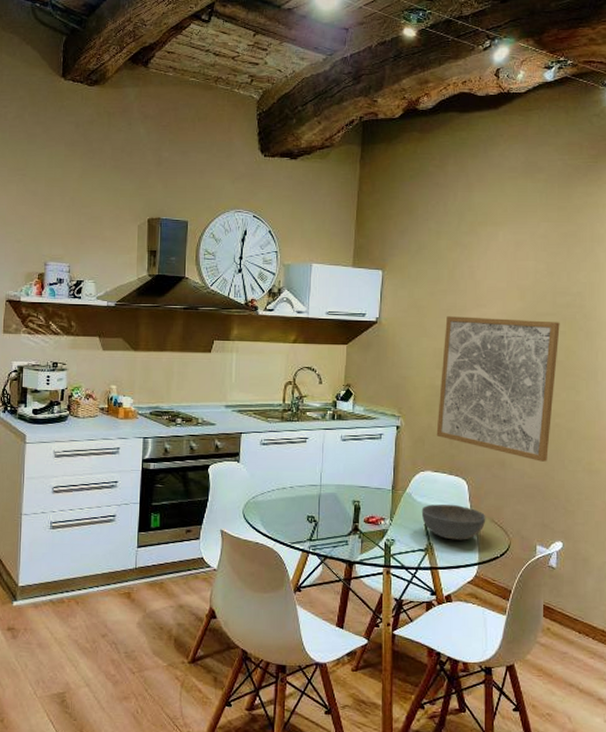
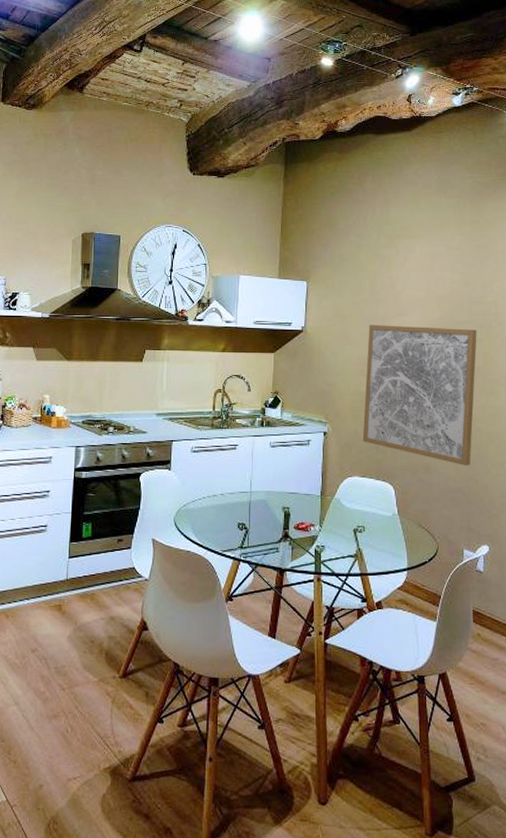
bowl: present [421,504,486,540] -> none [350,509,414,546]

